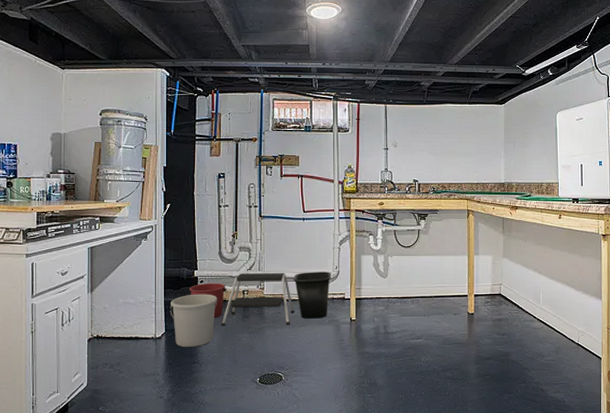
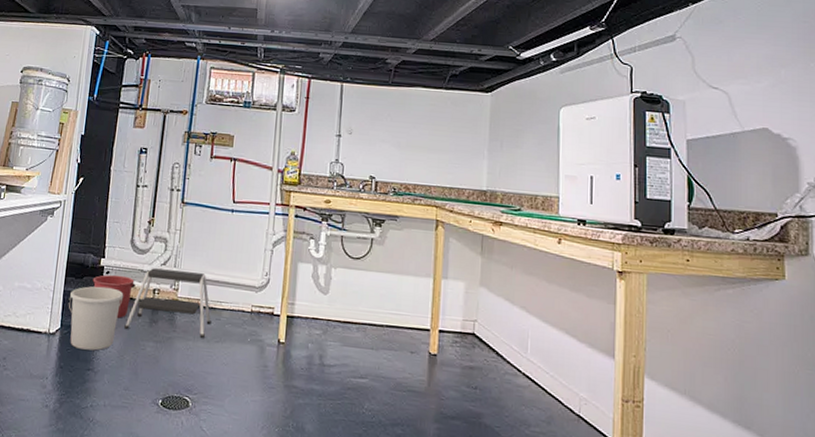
waste bin: present [293,272,332,319] -> none [214,275,260,335]

